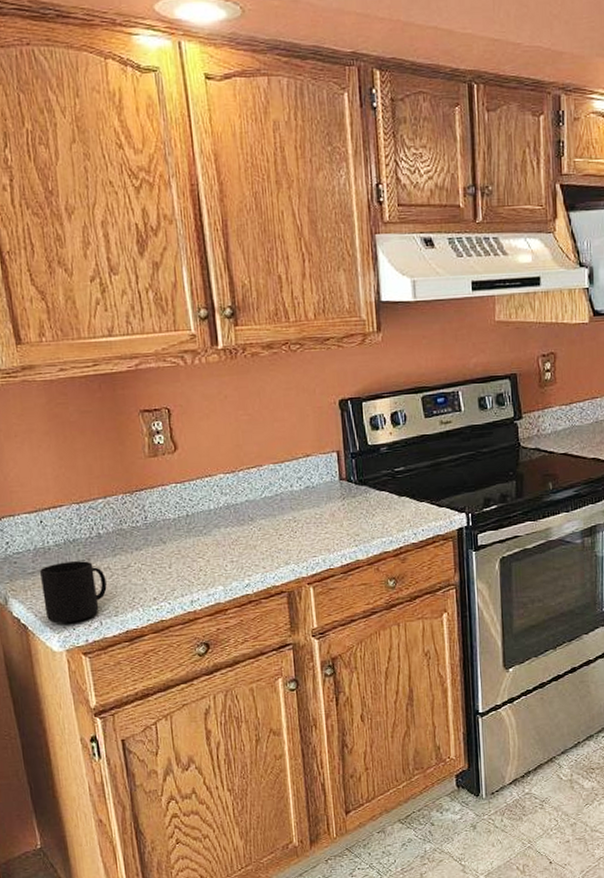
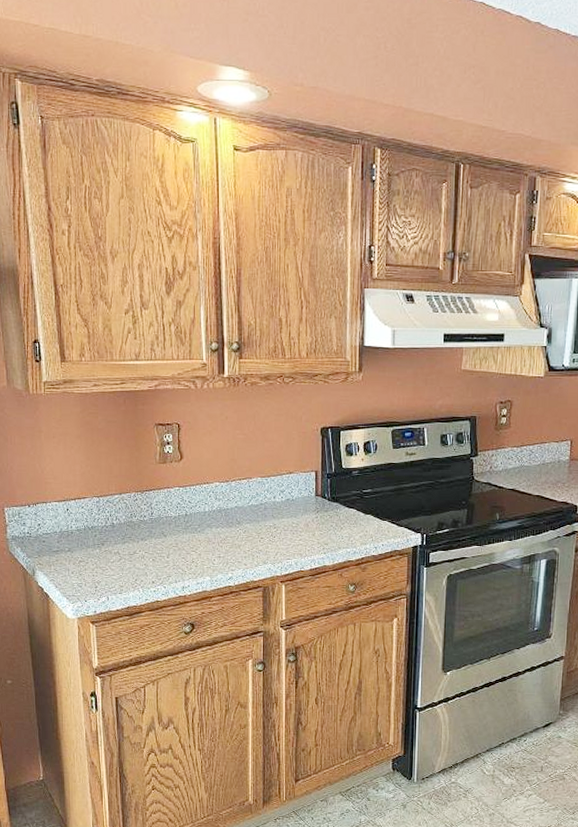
mug: present [40,561,107,624] -> none [63,545,115,595]

